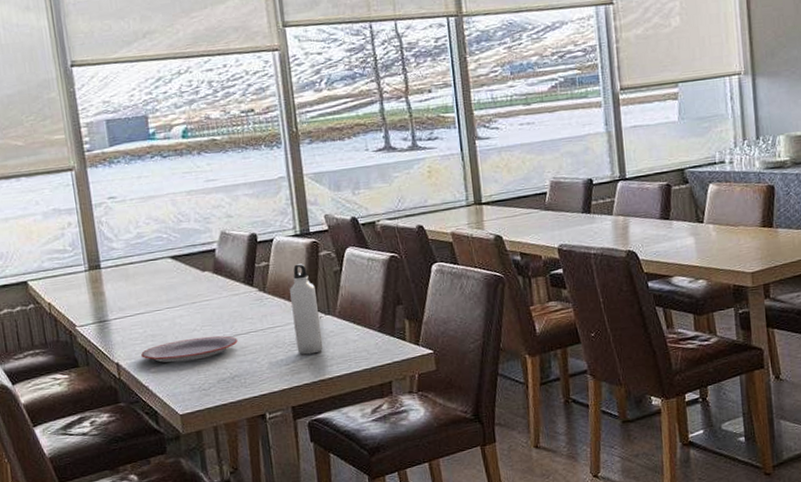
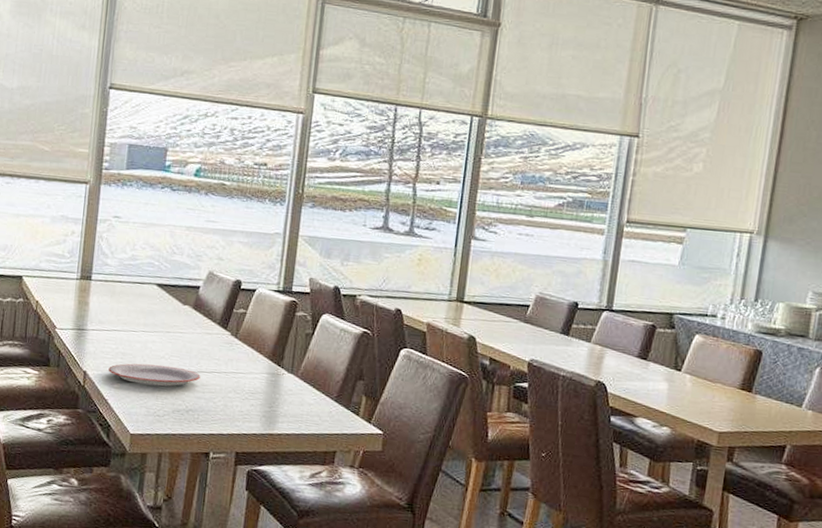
water bottle: present [290,264,324,355] -> none [253,318,285,407]

